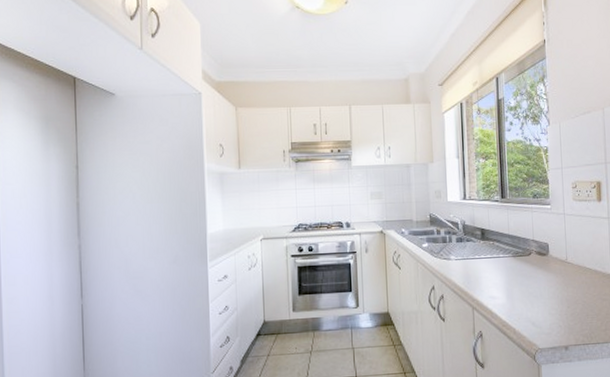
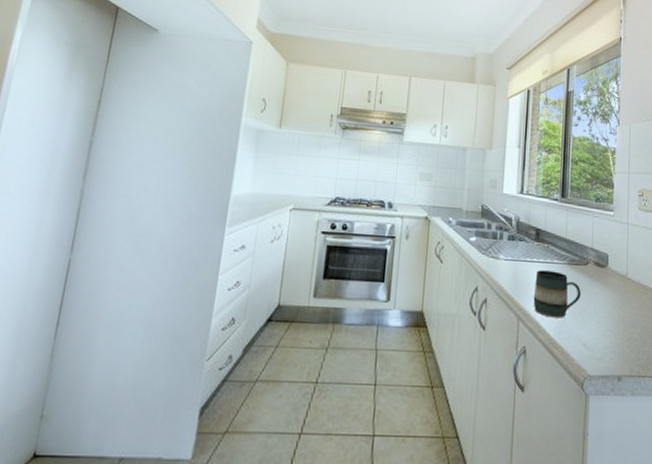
mug: none [484,264,527,304] -> present [533,270,581,318]

